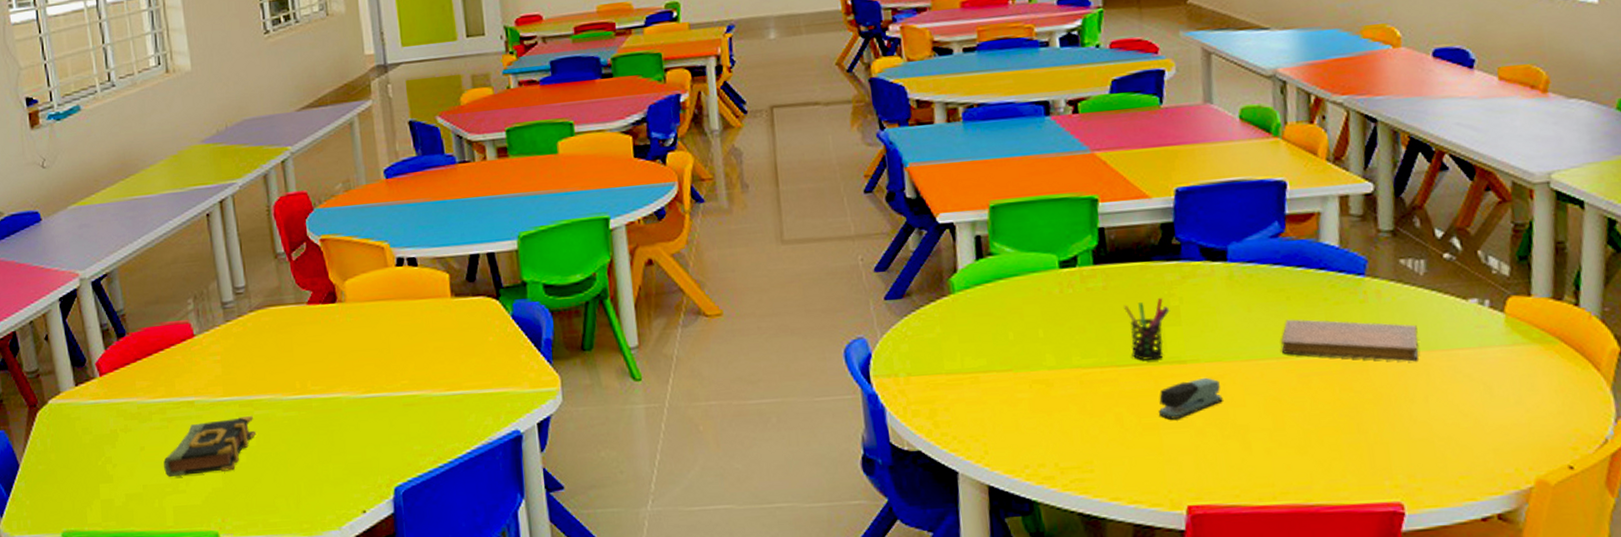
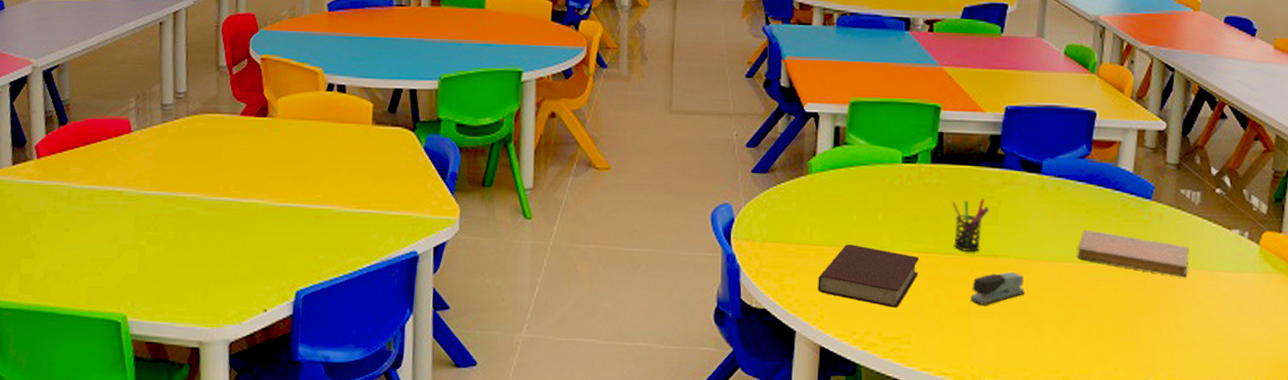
book: present [164,415,257,478] -> none [84,210,176,260]
book: none [976,367,1094,434] -> present [818,244,920,308]

